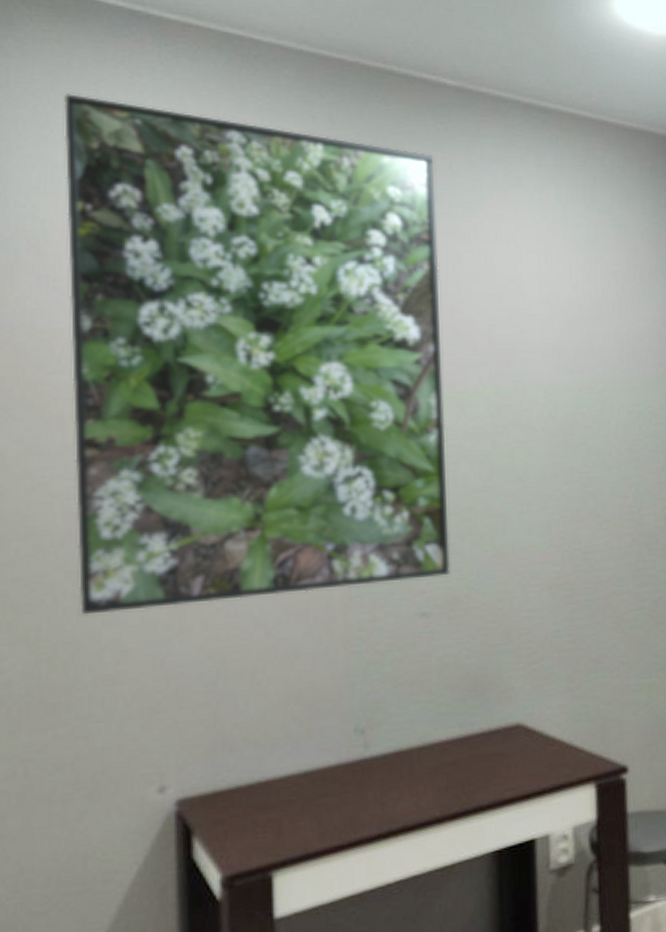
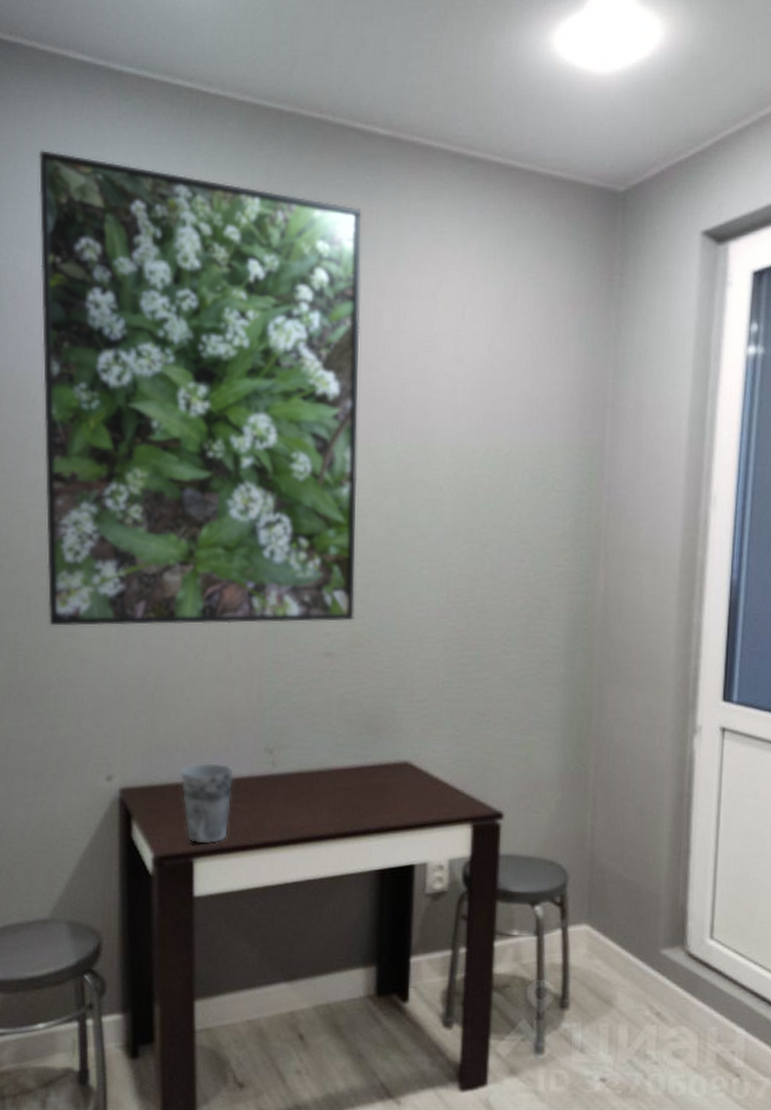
cup: none [251,752,319,854] -> present [179,762,234,845]

